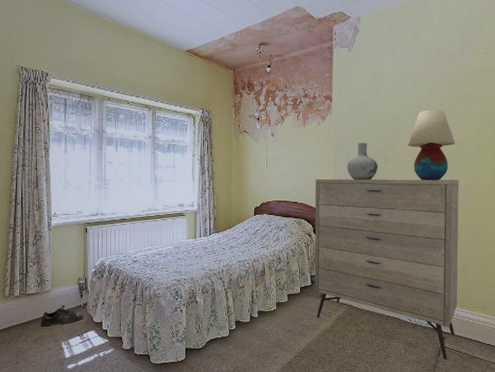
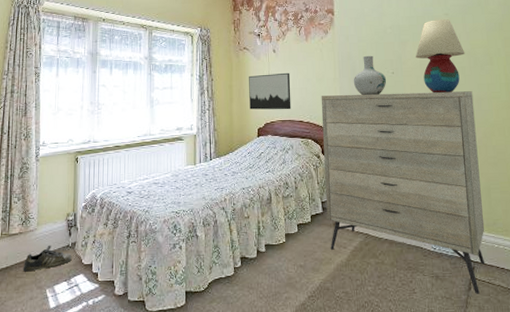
wall art: none [247,156,287,191] -> present [249,72,291,110]

